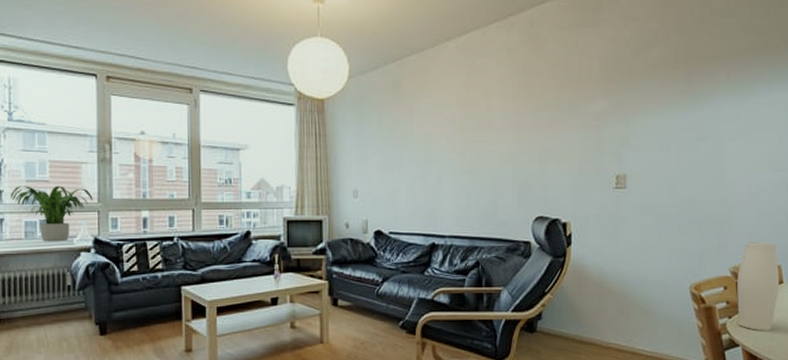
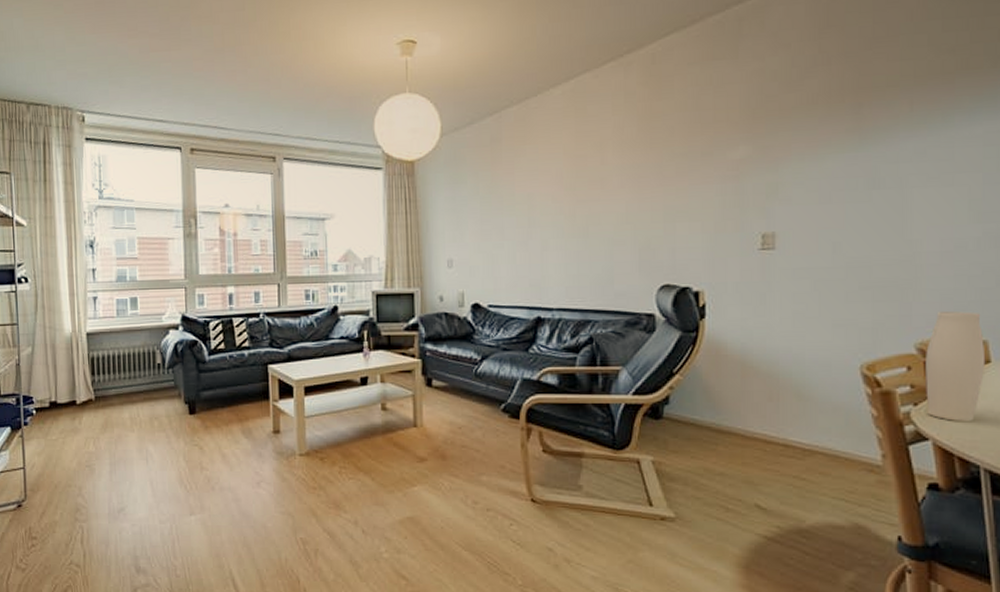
potted plant: present [10,185,93,242] -> none [102,262,180,320]

